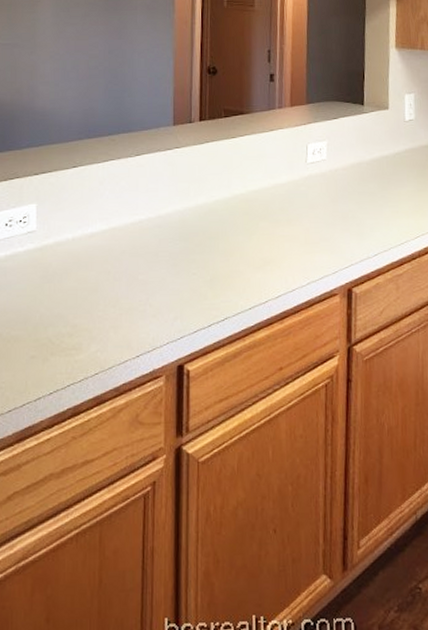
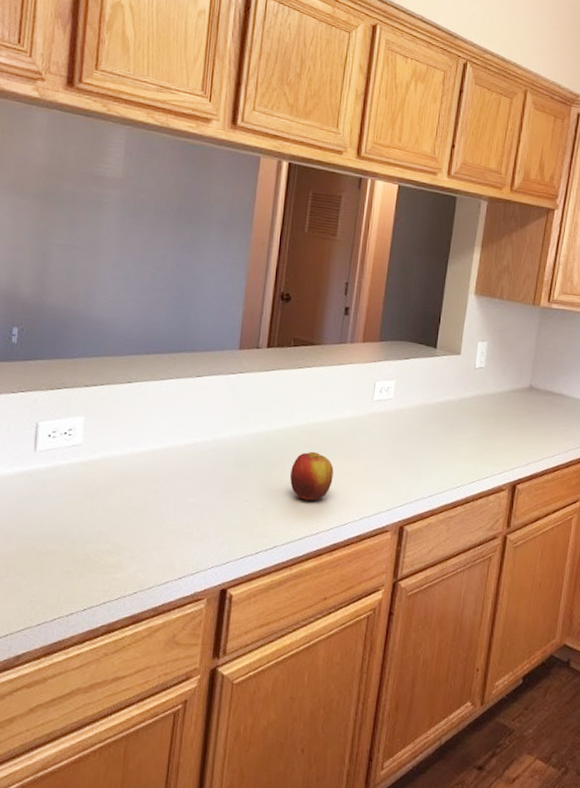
apple: none [234,219,276,269] -> present [290,451,334,500]

